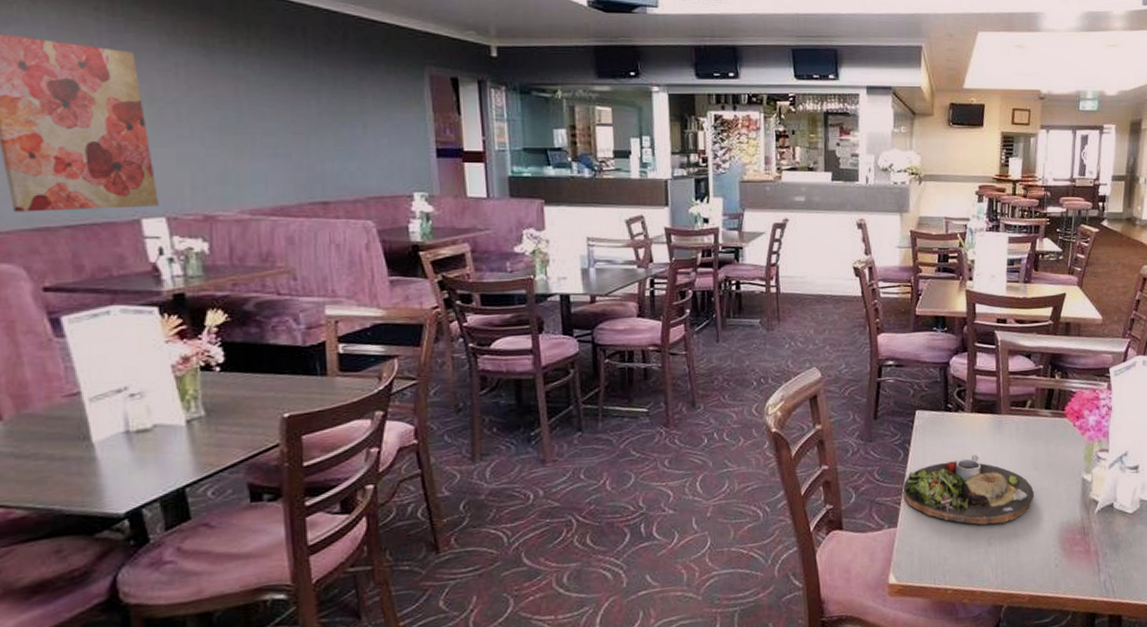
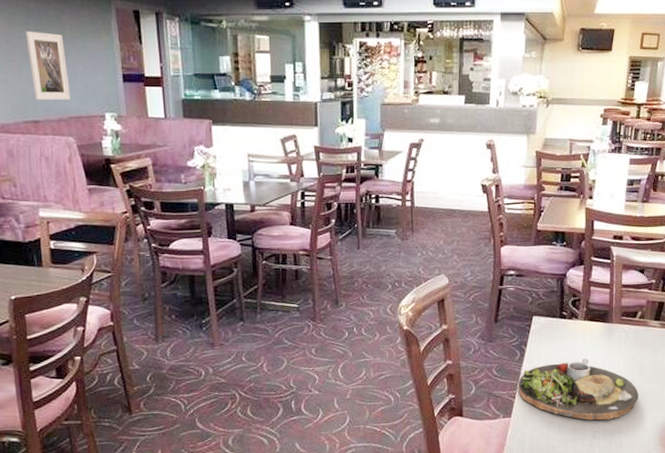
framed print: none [316,99,371,179] -> present [25,31,71,101]

